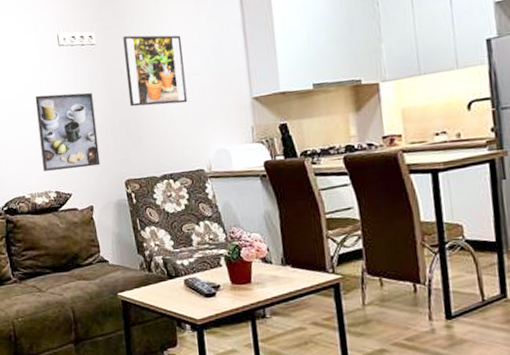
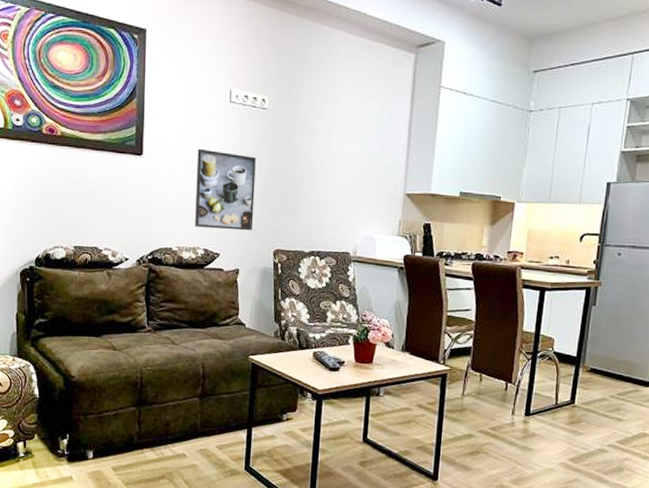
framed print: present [123,35,188,107] -> none [291,107,351,186]

